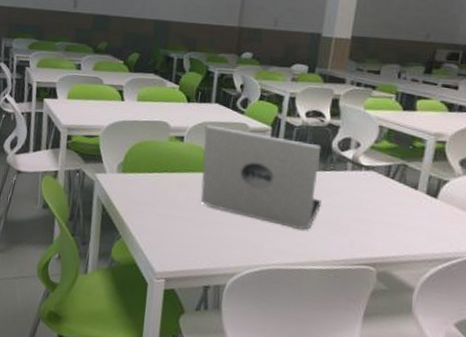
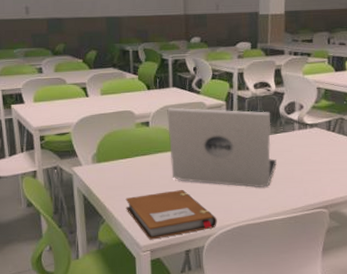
notebook: none [145,215,245,268] -> present [125,190,217,240]

